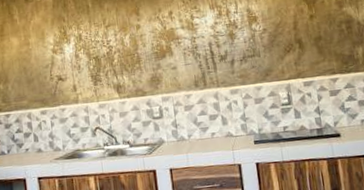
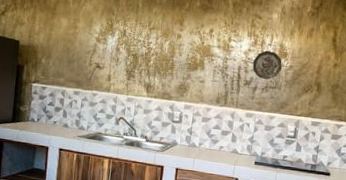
decorative plate: none [222,18,255,50] -> present [252,51,282,80]

